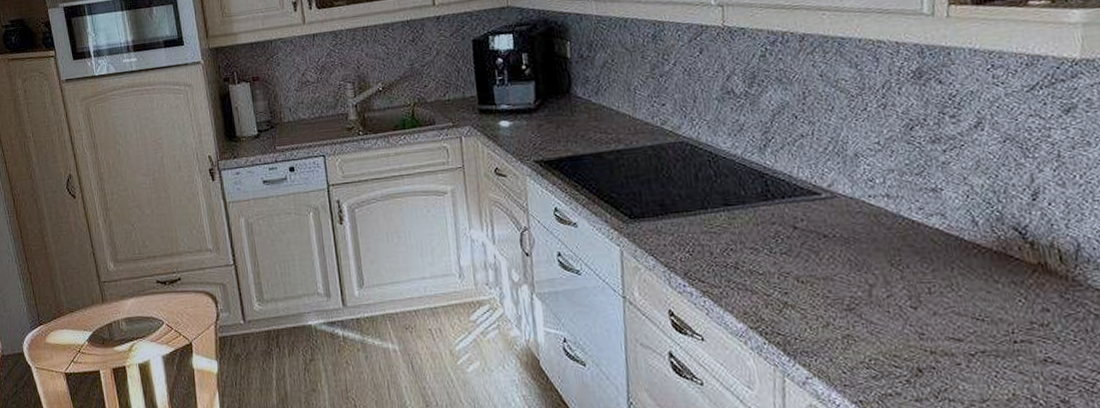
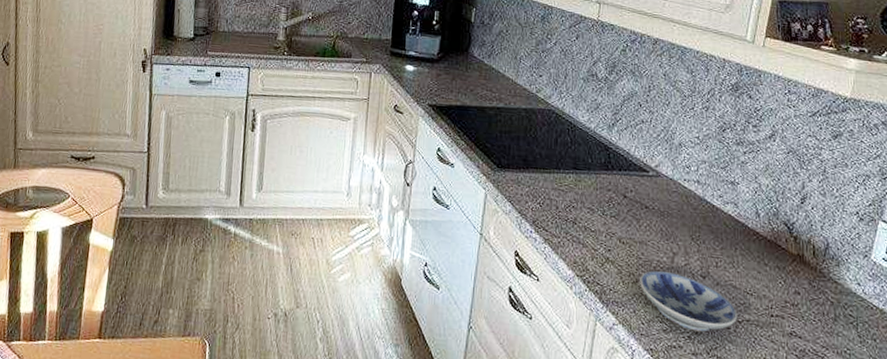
bowl: none [831,307,969,373] -> present [640,270,738,333]

